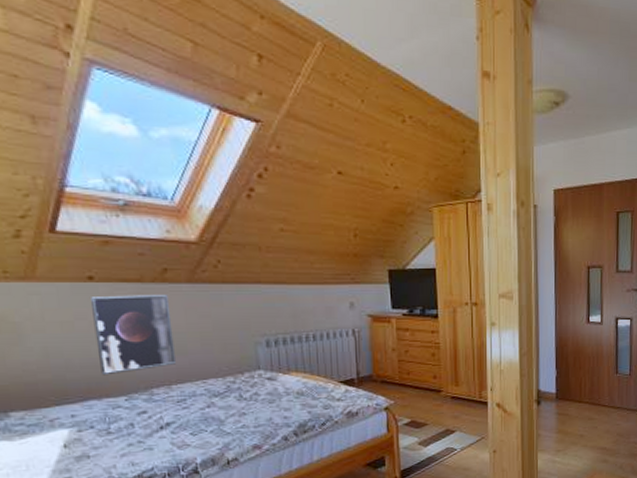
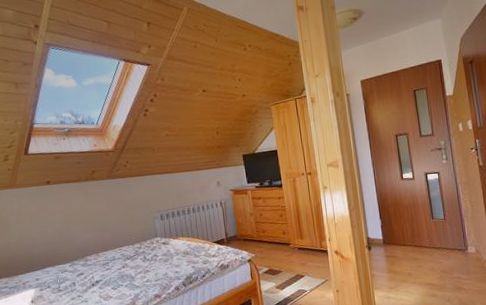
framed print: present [89,293,176,376] -> none [48,188,101,249]

